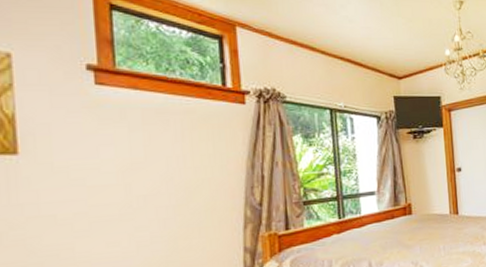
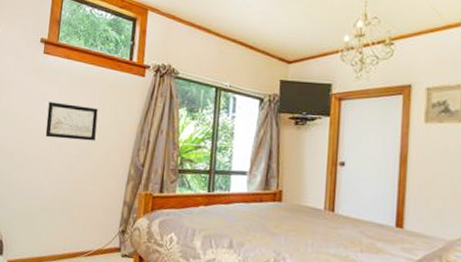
wall art: none [116,145,193,191] -> present [45,101,98,141]

